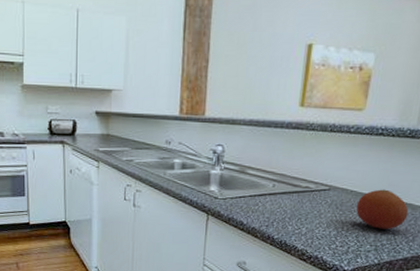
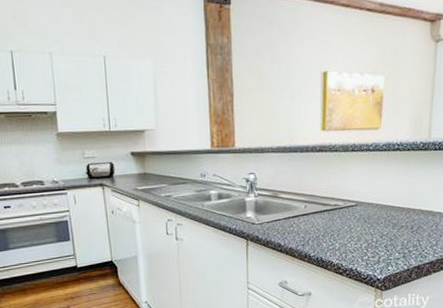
fruit: present [356,189,409,230] -> none [382,200,430,237]

